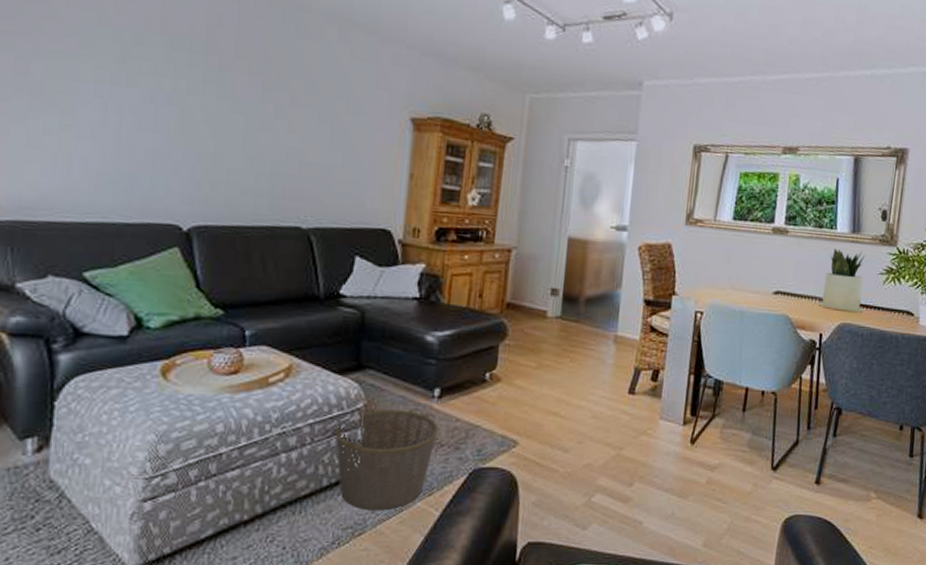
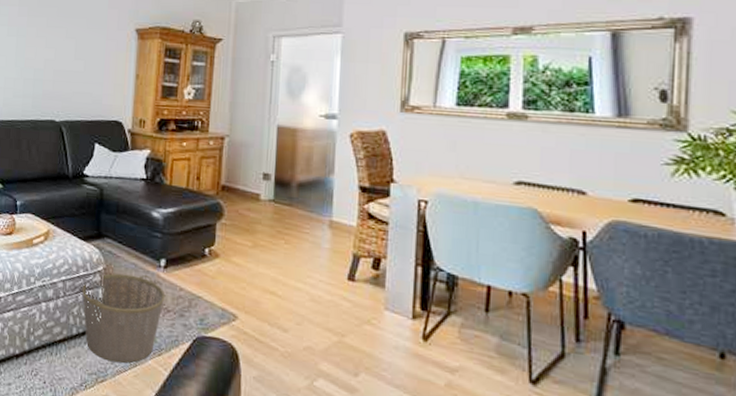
planter: present [818,248,865,314] -> none [577,134,645,210]

